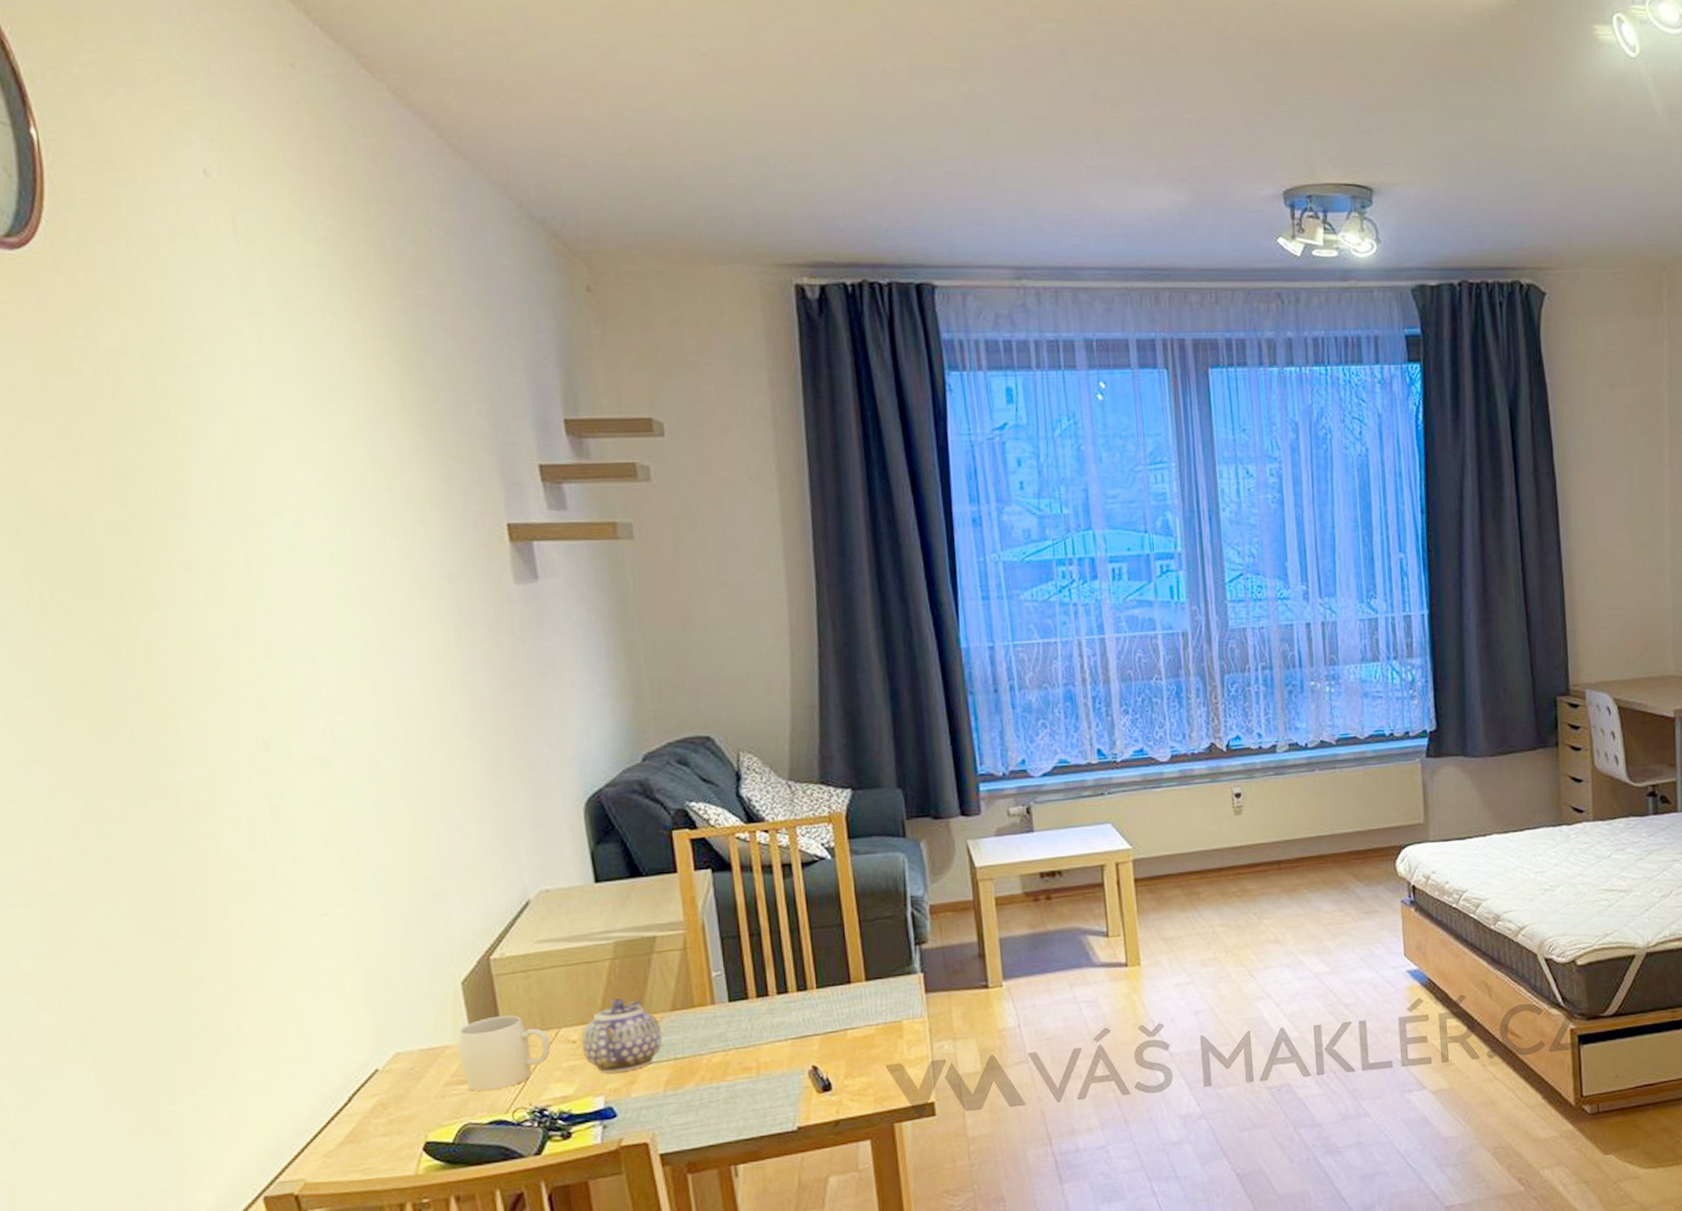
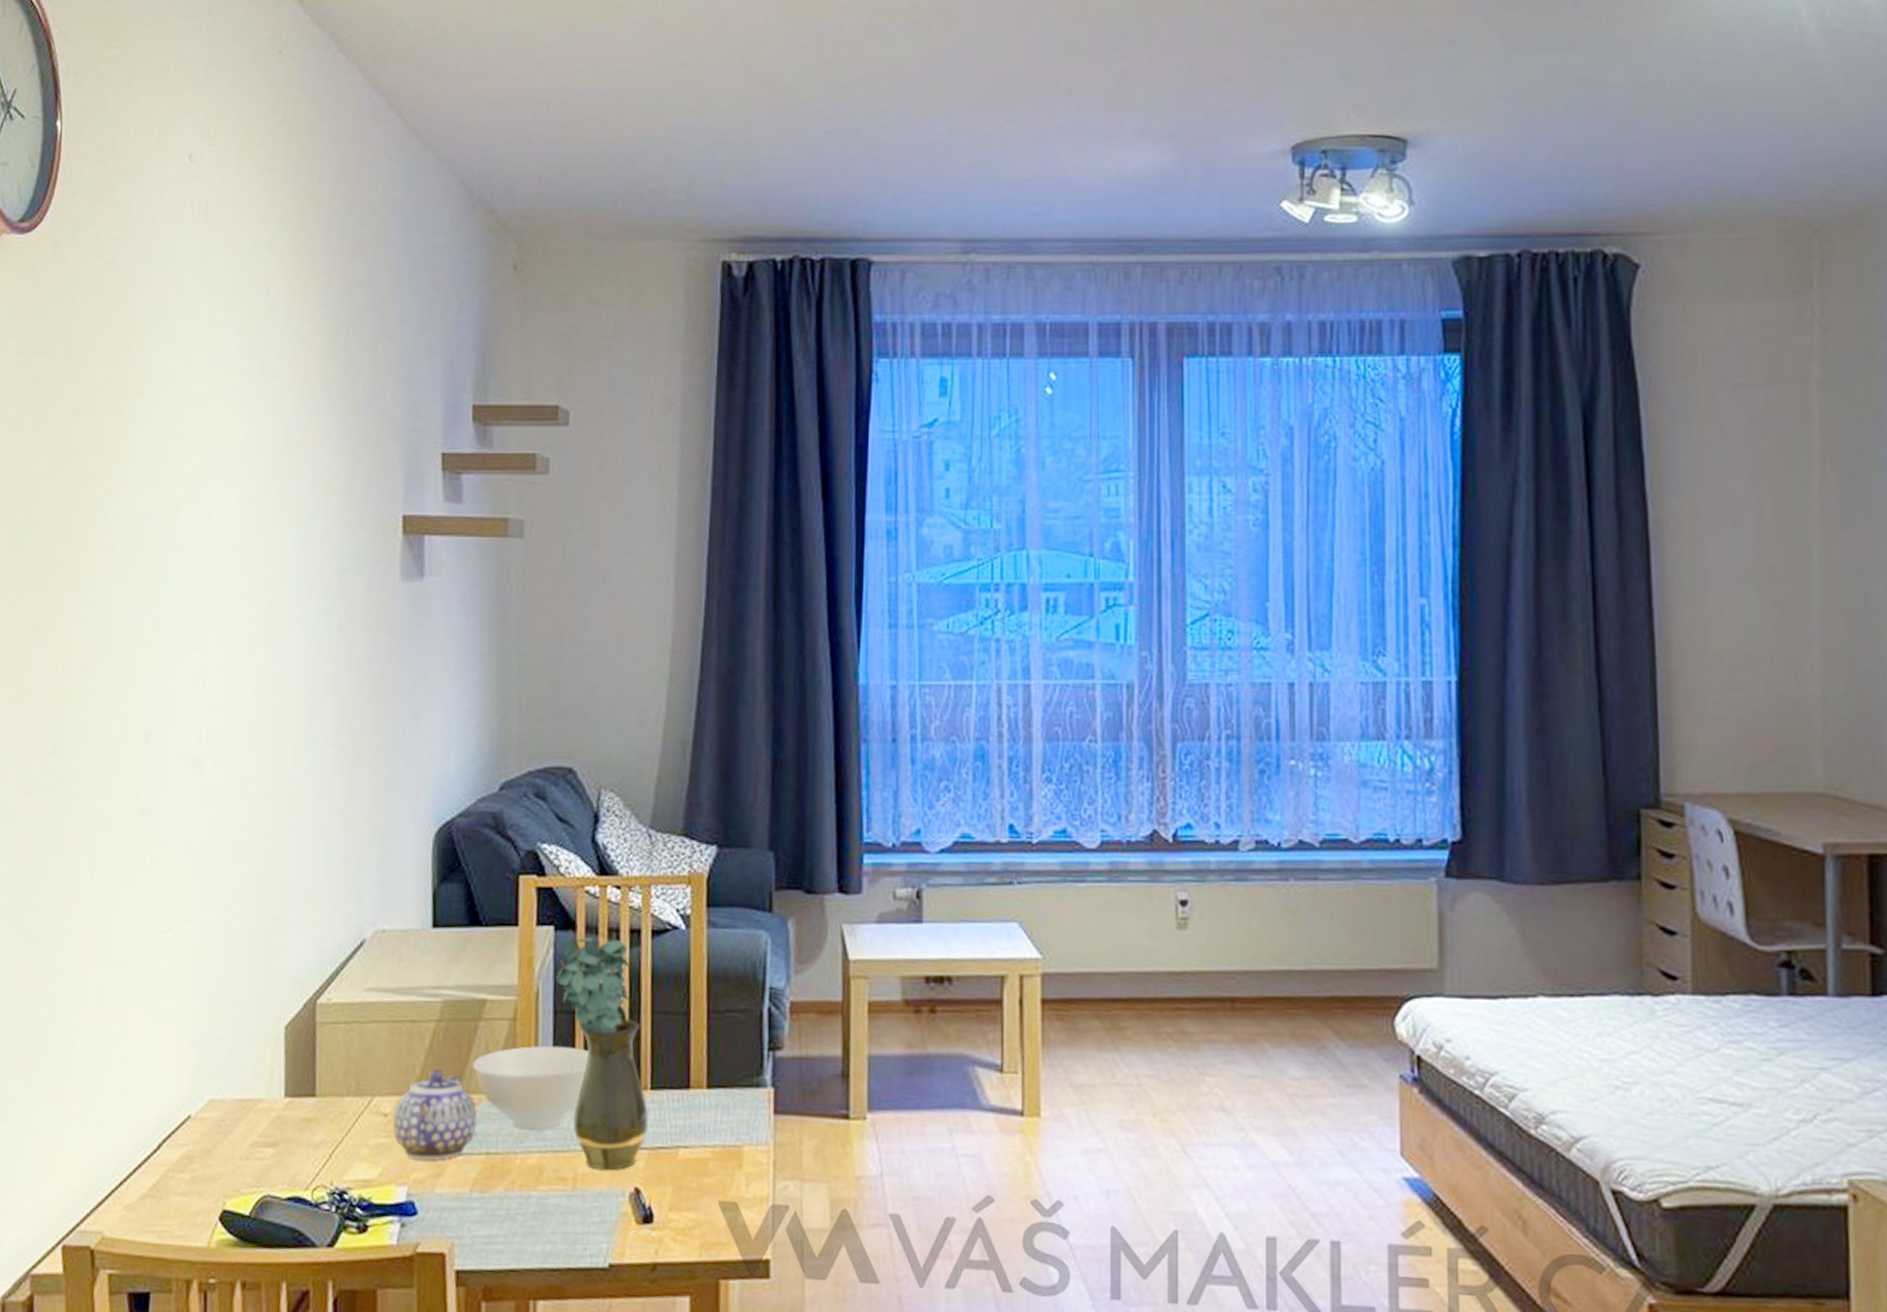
mug: present [458,1015,551,1092] -> none [269,1071,362,1160]
bowl: none [650,964,758,1037] -> present [472,1045,589,1132]
vase: none [719,868,819,1057] -> present [556,929,649,1171]

